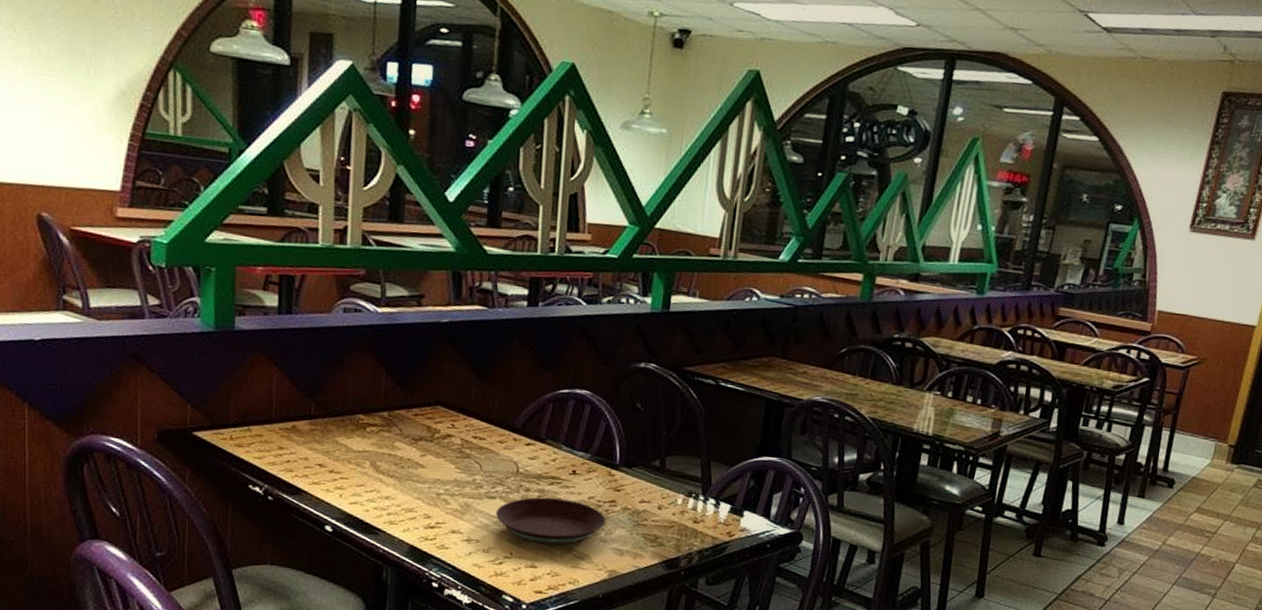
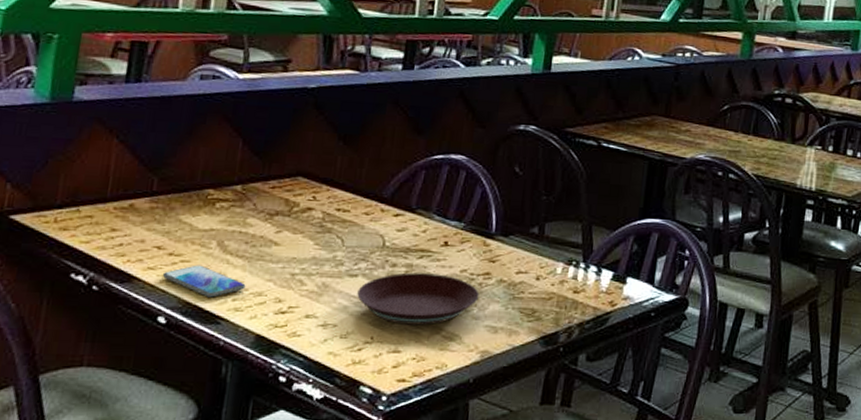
smartphone: none [327,482,398,511] -> present [163,265,246,298]

